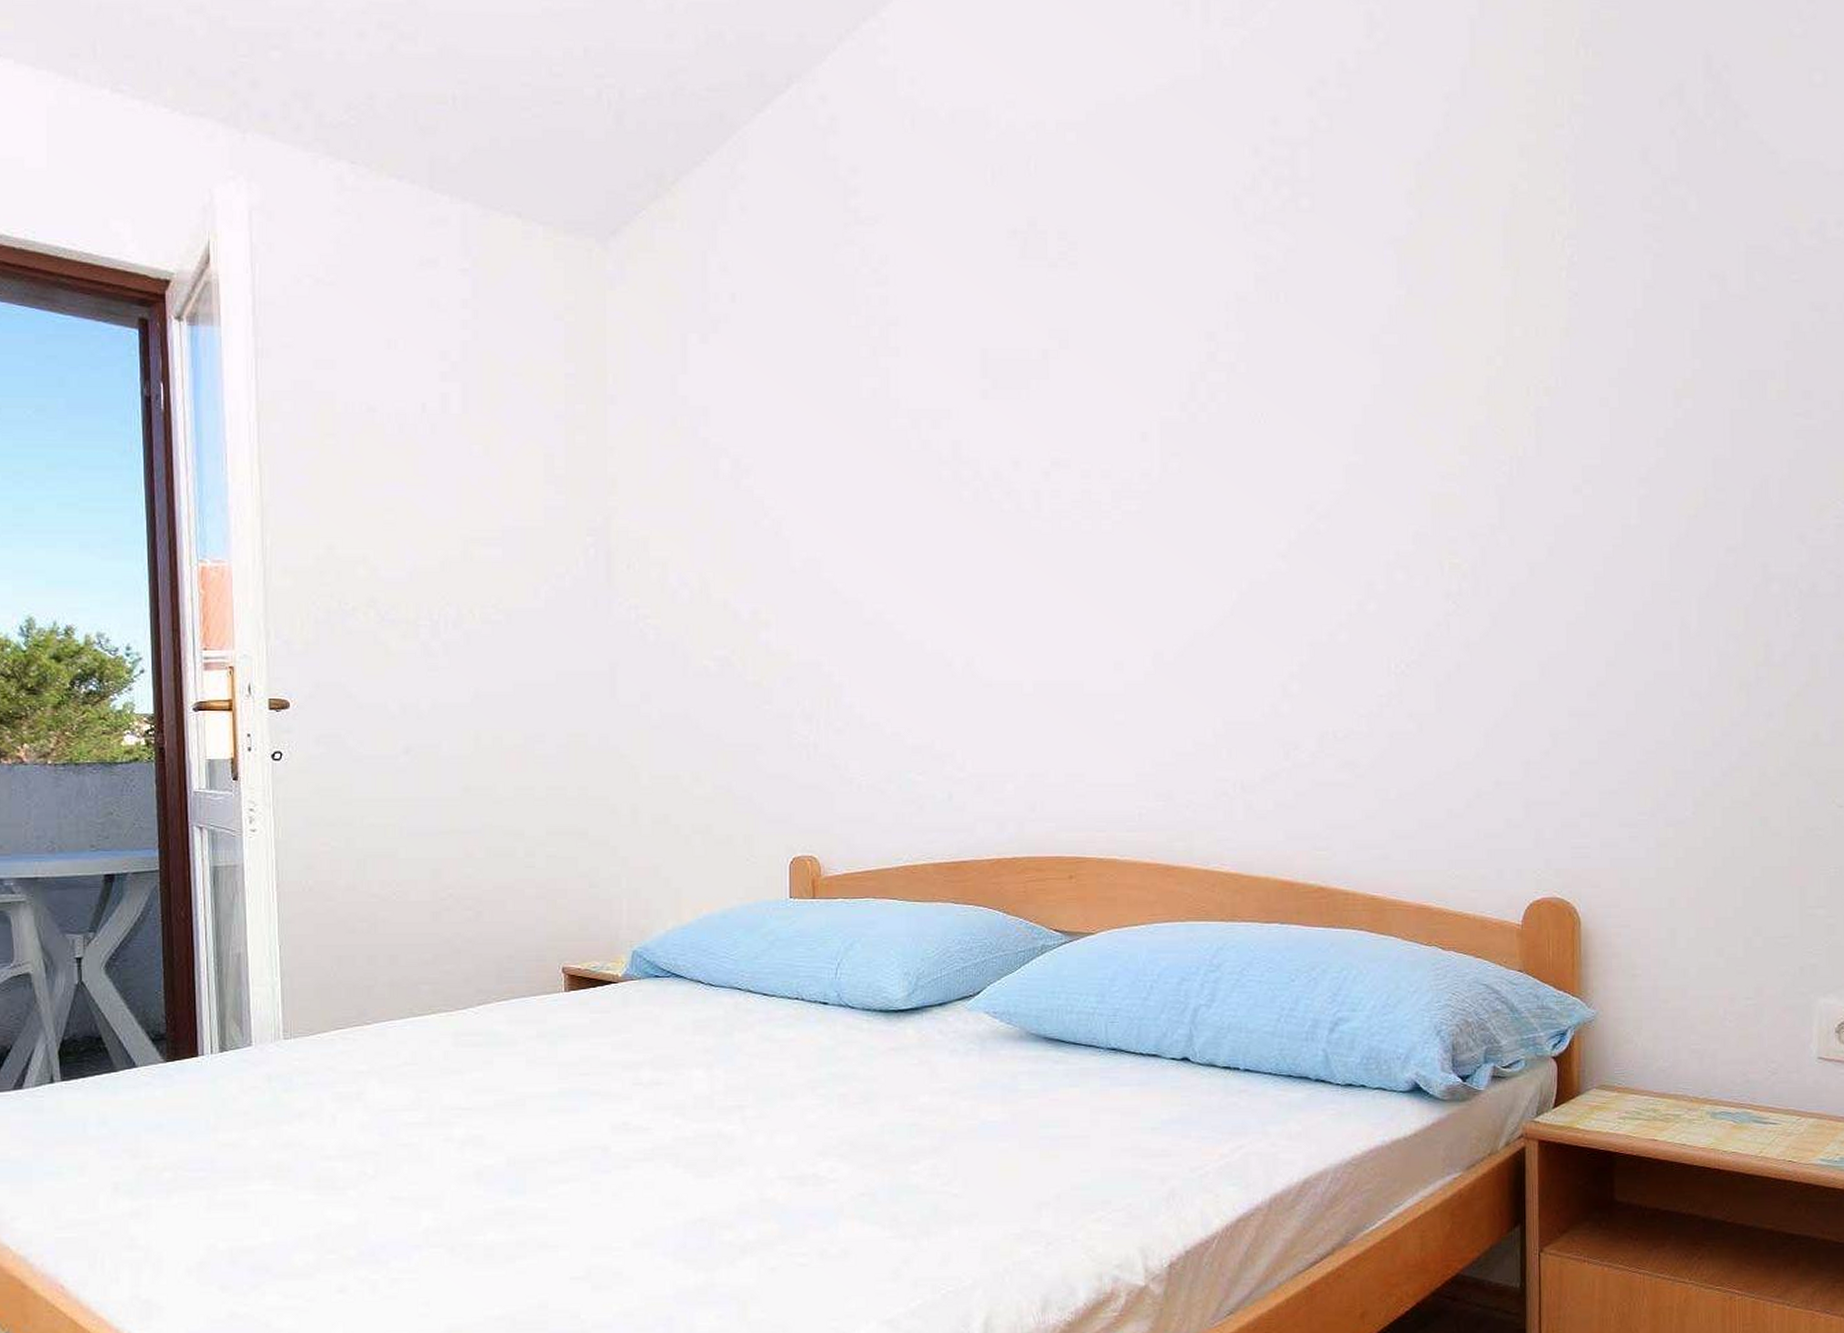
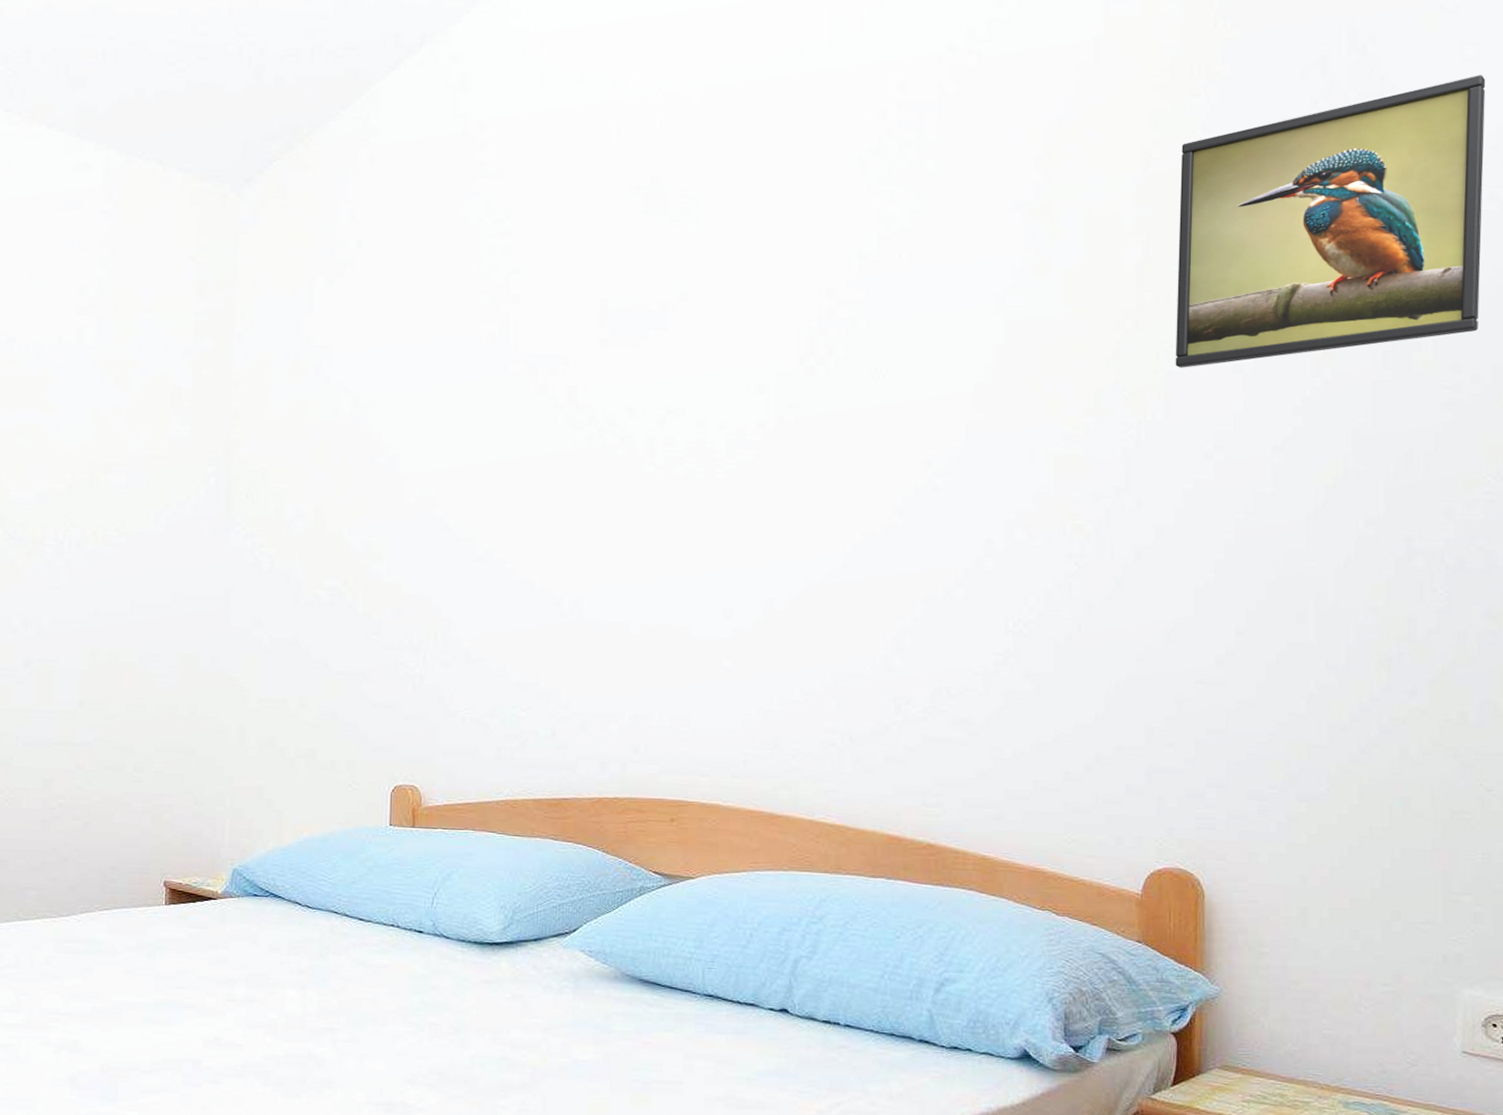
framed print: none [1544,101,1833,403] -> present [1175,75,1486,368]

